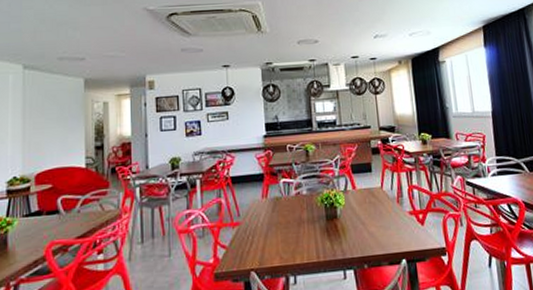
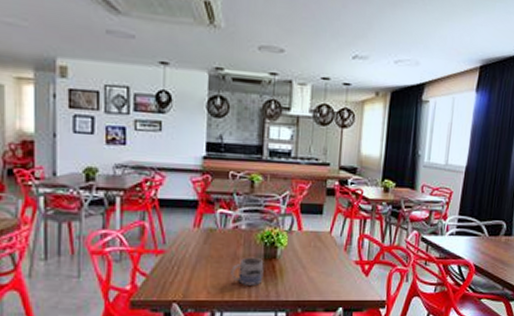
mug: none [298,219,328,247] -> present [231,257,264,285]

